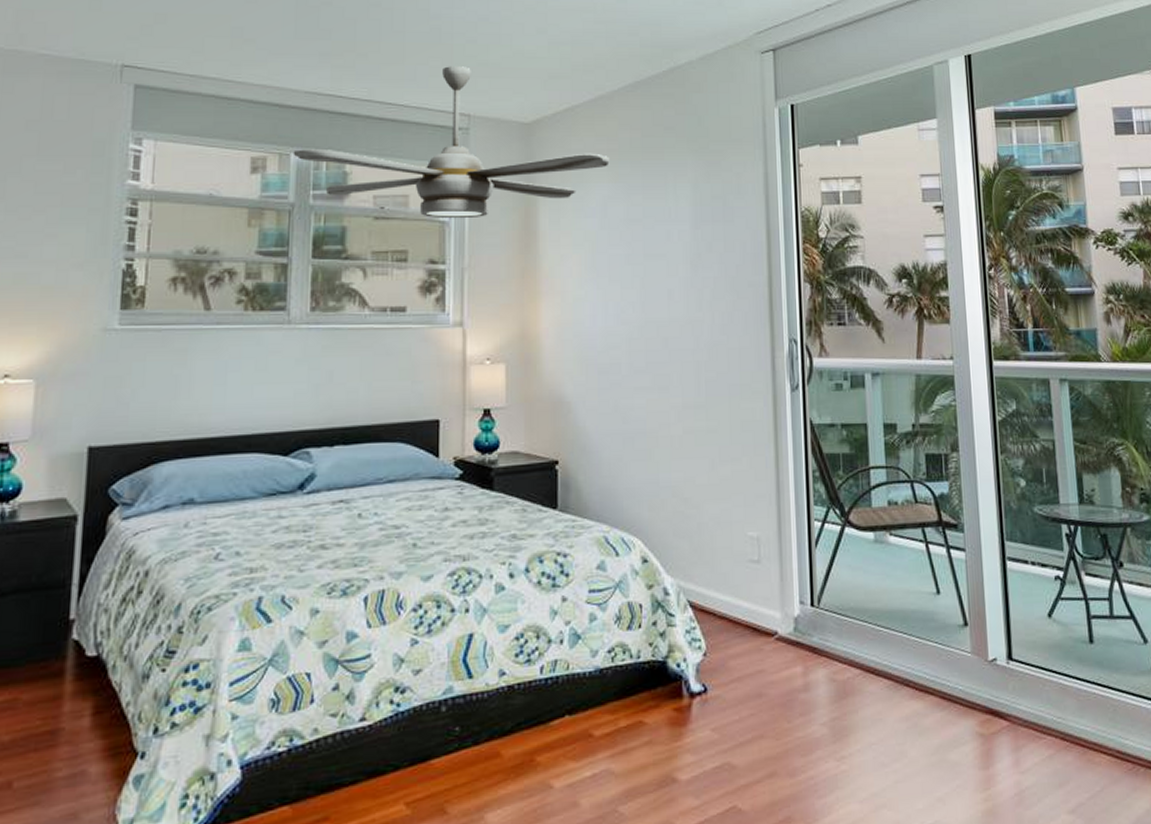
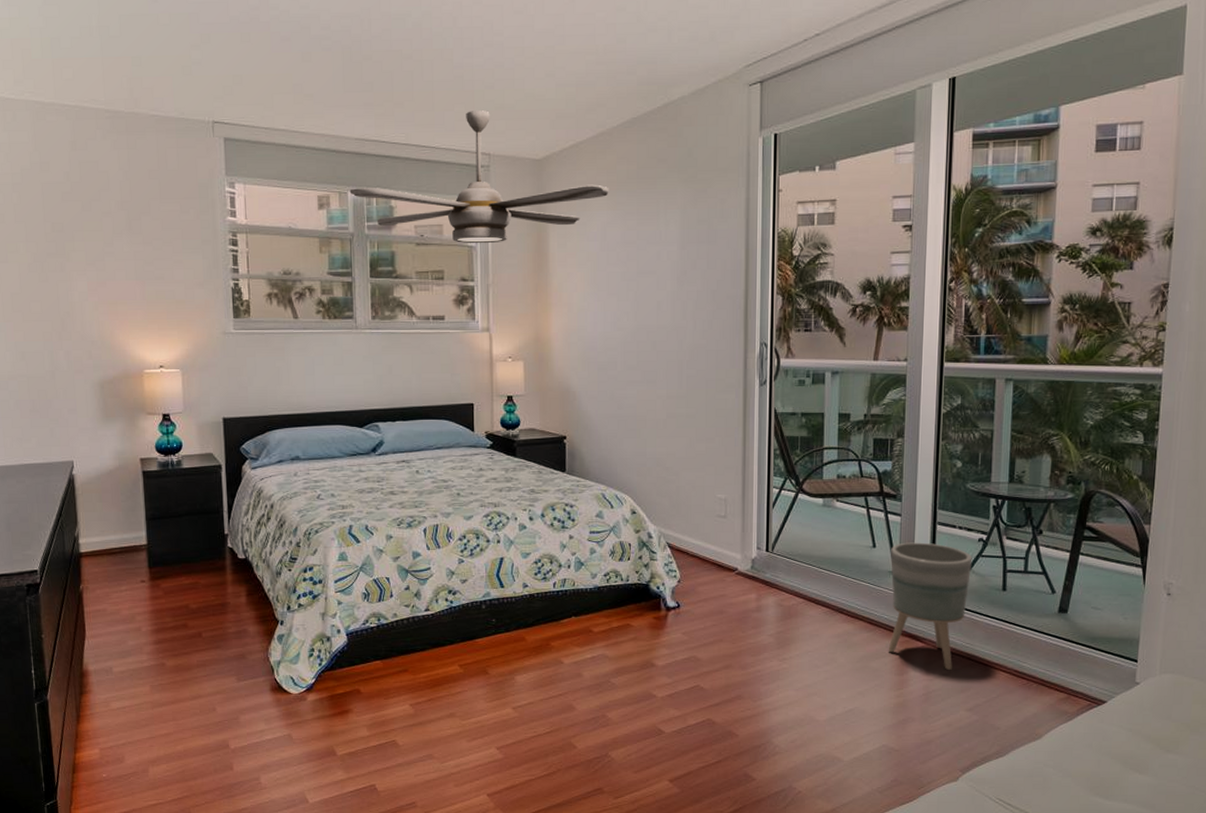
planter: none [958,584,1052,758] -> present [888,542,973,671]

